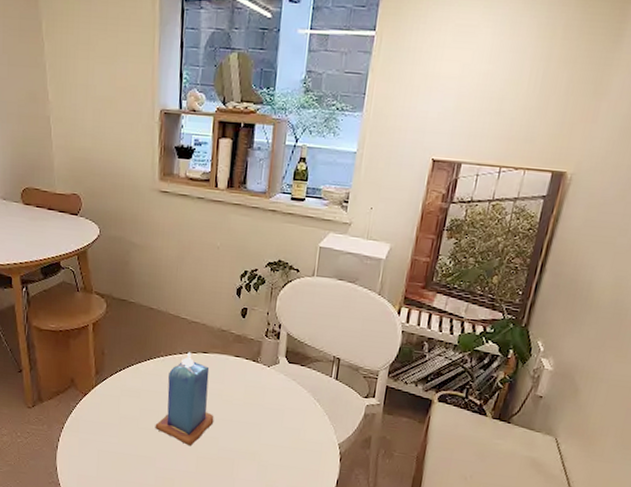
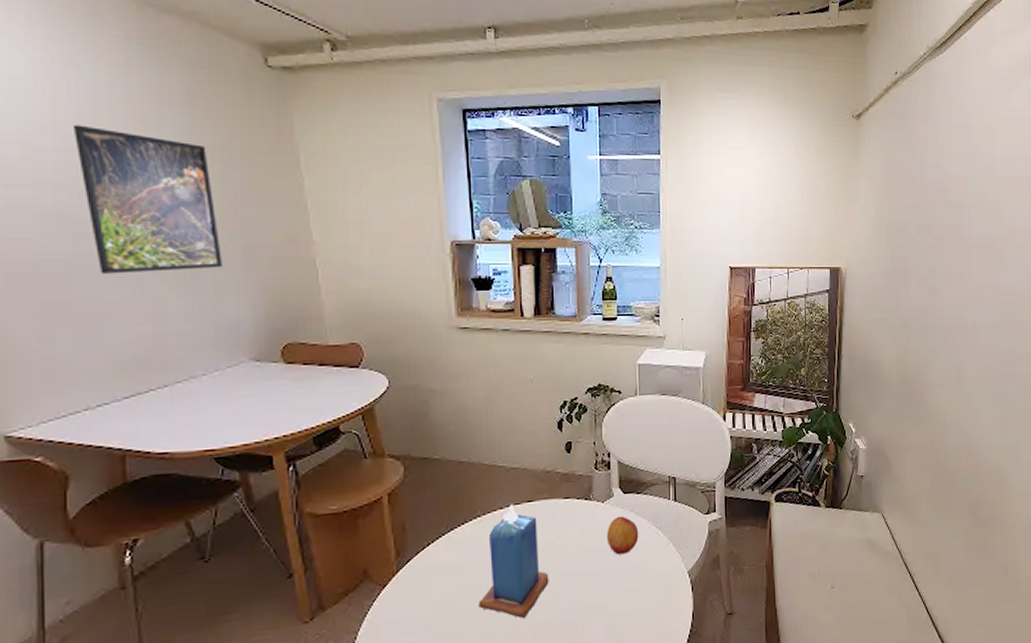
fruit: none [267,381,298,416] -> present [606,516,639,555]

